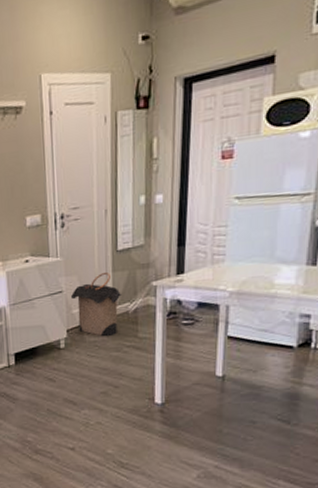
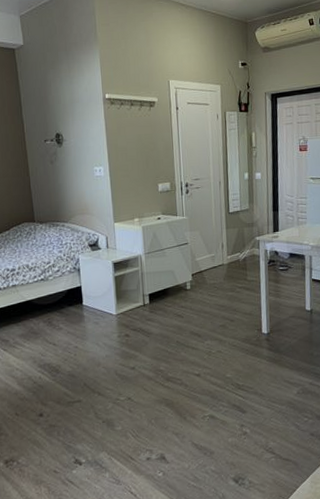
laundry hamper: present [70,271,123,337] -> none [194,228,235,280]

